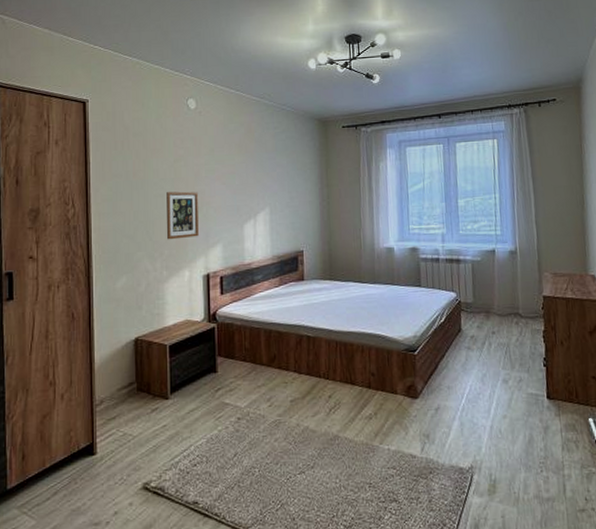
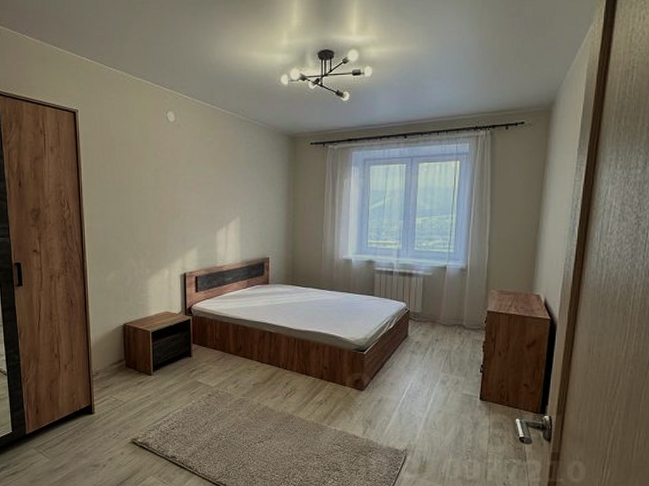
picture frame: present [167,191,199,240] -> none [149,199,177,242]

